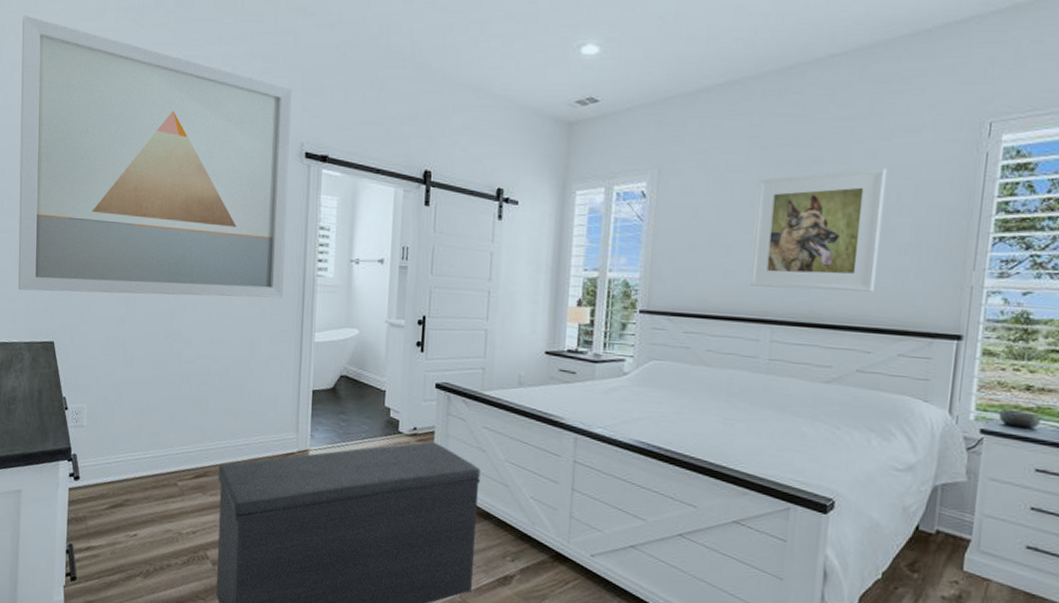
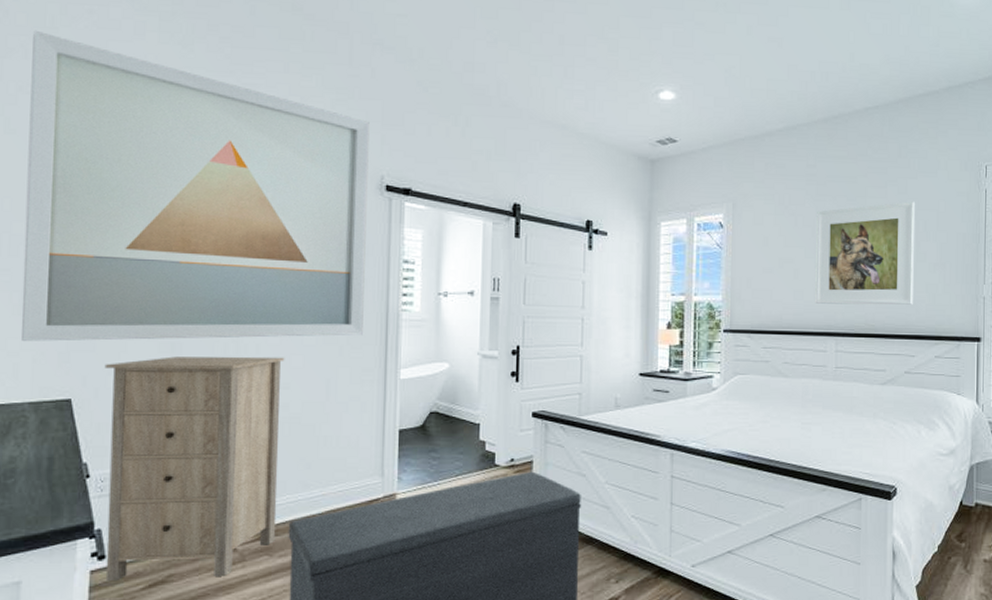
storage cabinet: none [77,309,217,506] -> present [104,356,285,582]

